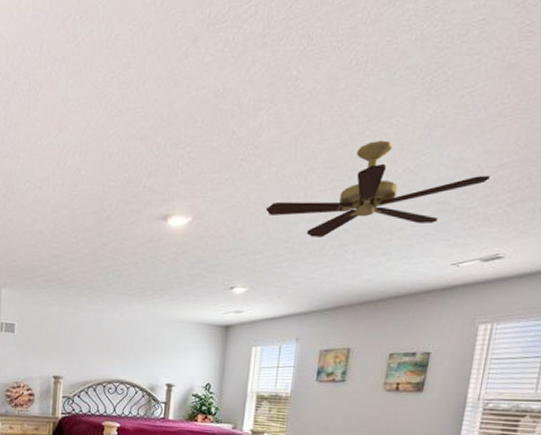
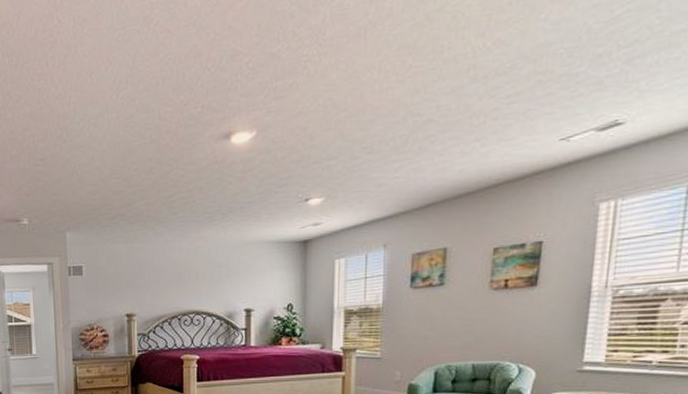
ceiling fan: present [266,140,490,237] -> none [338,13,600,133]

